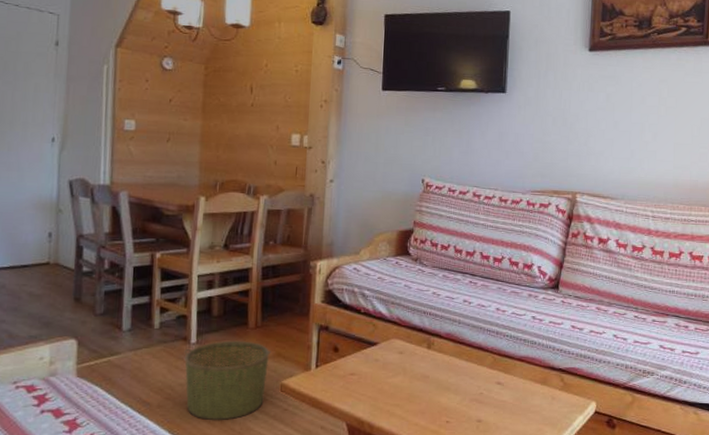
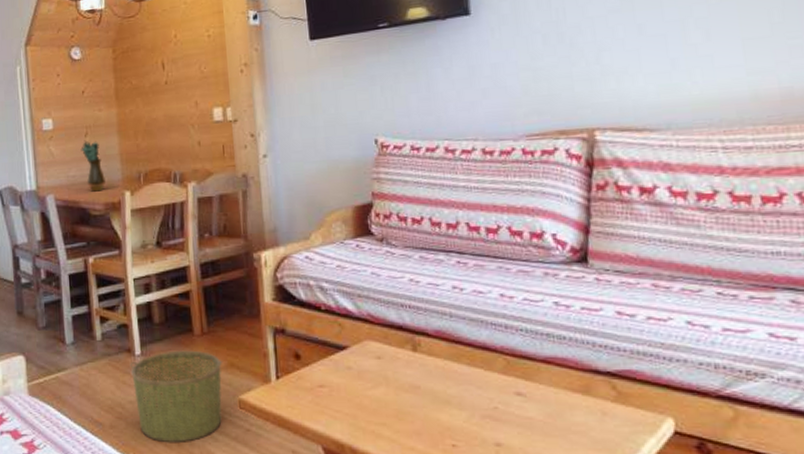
vase: none [161,145,182,195] -> present [80,140,105,193]

